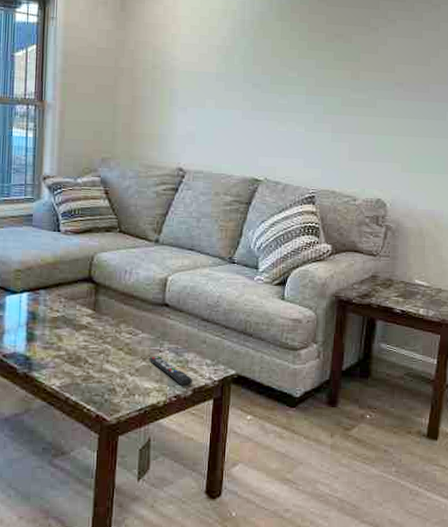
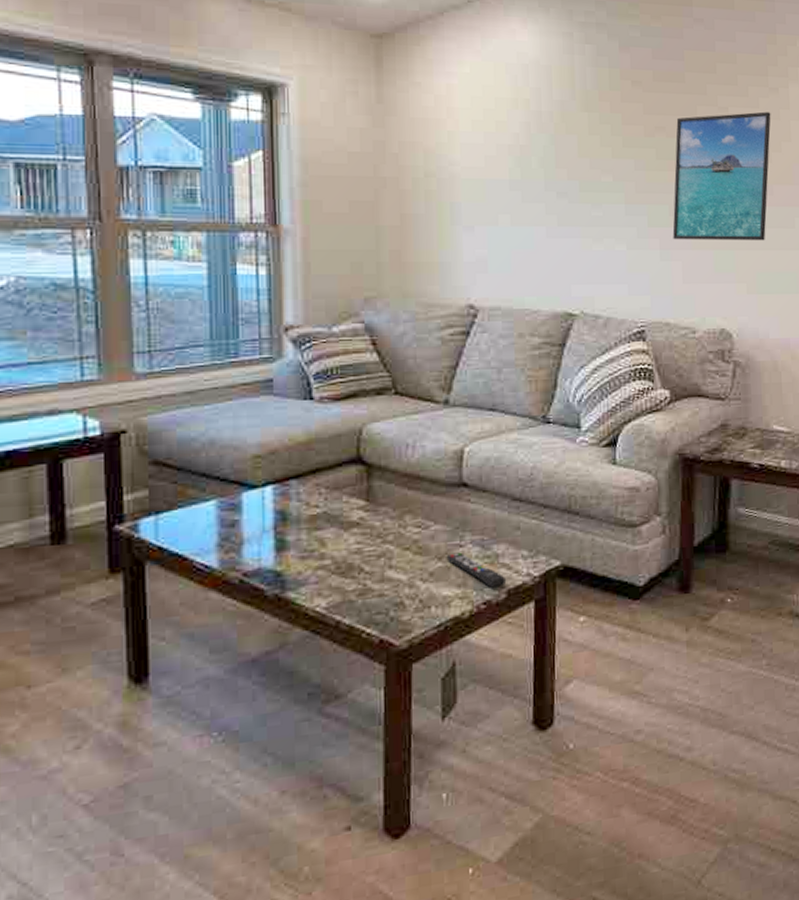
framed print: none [343,24,432,129] -> present [672,111,771,241]

